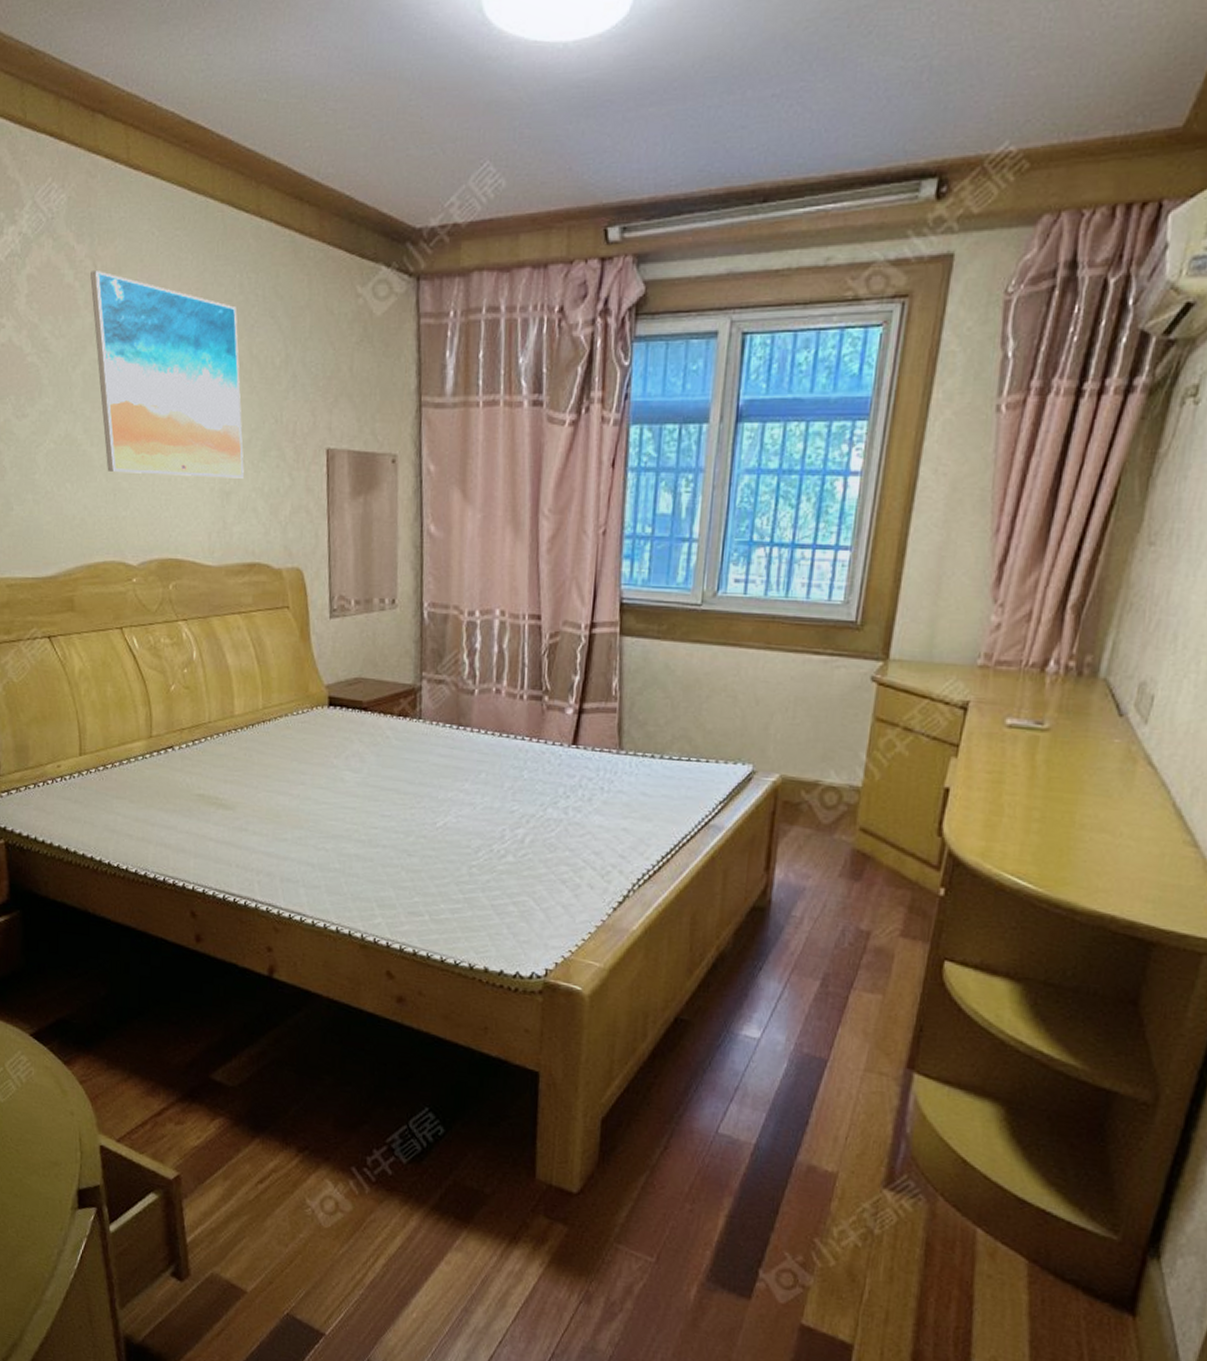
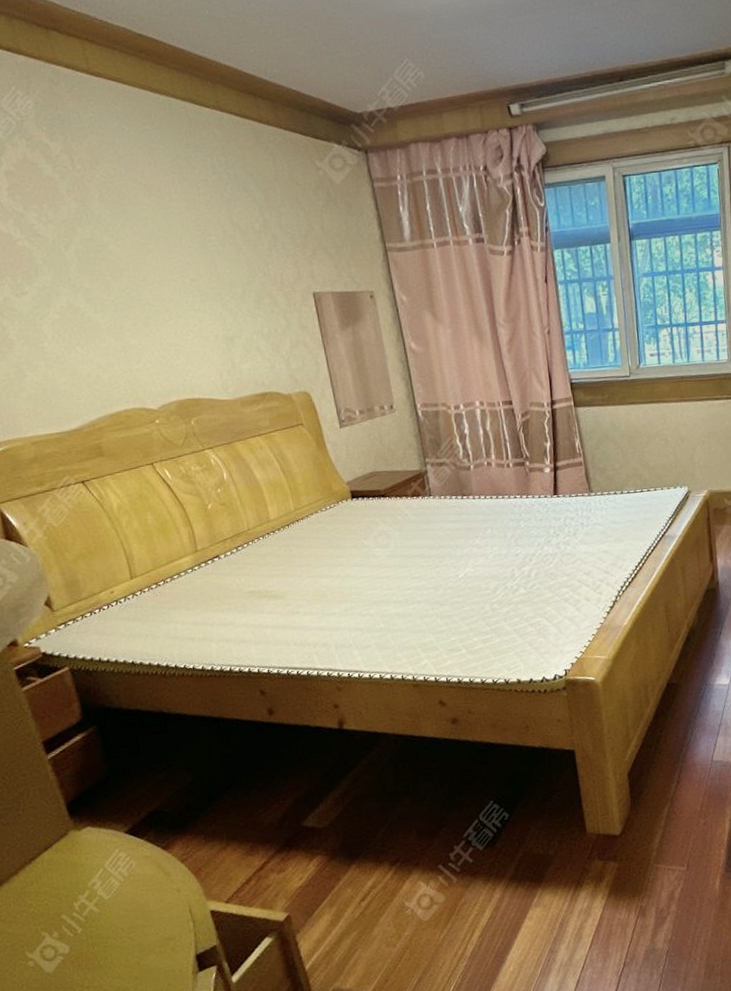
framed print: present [90,271,244,479] -> none [68,163,244,333]

